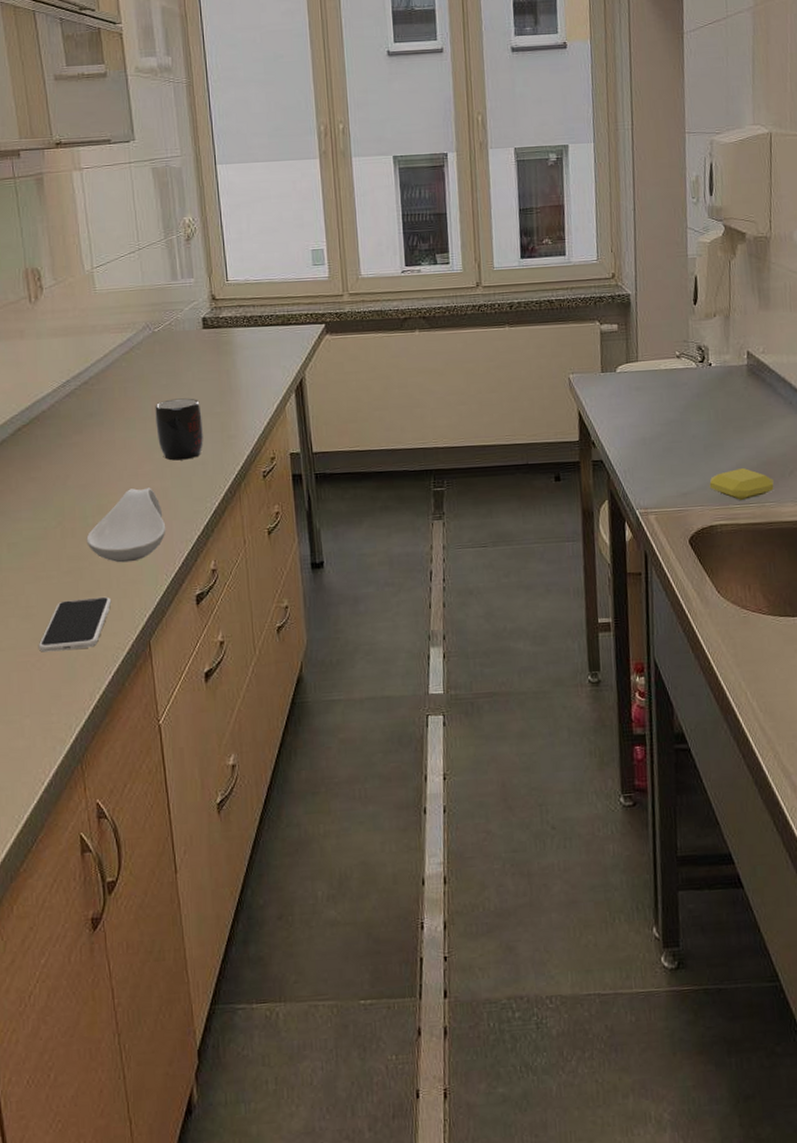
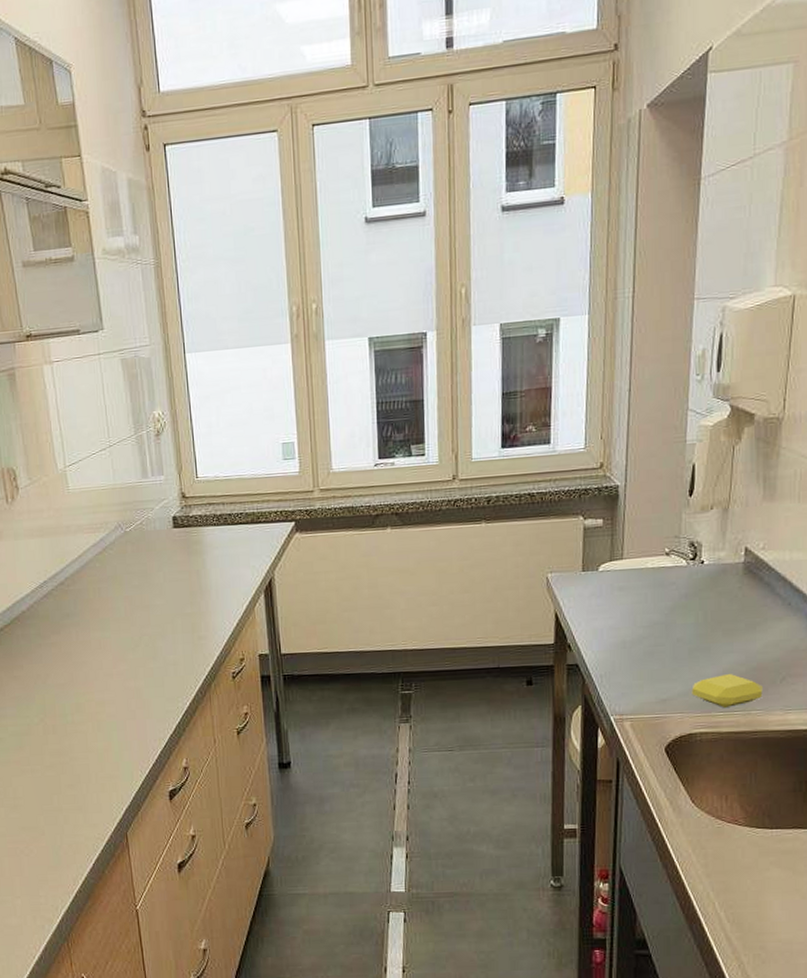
smartphone: present [38,596,112,652] -> none [25,790,91,840]
spoon rest: present [86,487,166,563] -> none [66,687,141,759]
mug: present [155,398,204,461] -> none [128,598,176,661]

